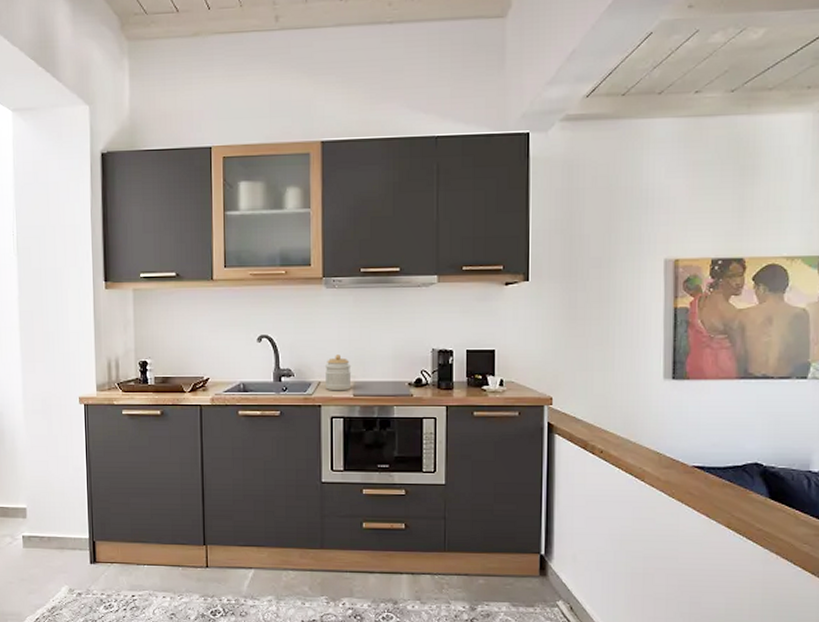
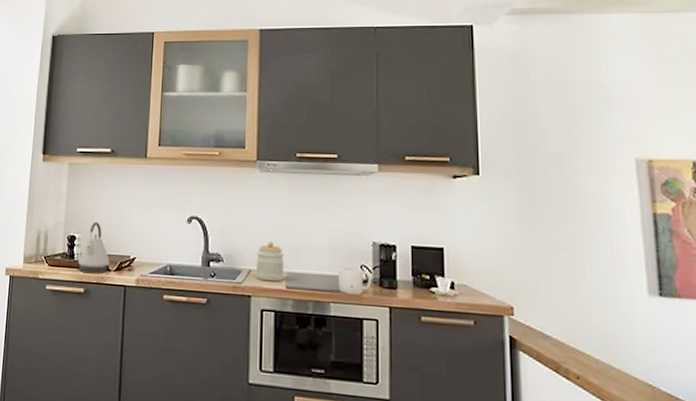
kettle: none [152,346,183,396] -> present [78,221,109,274]
mug: none [400,373,431,398] -> present [337,267,372,296]

